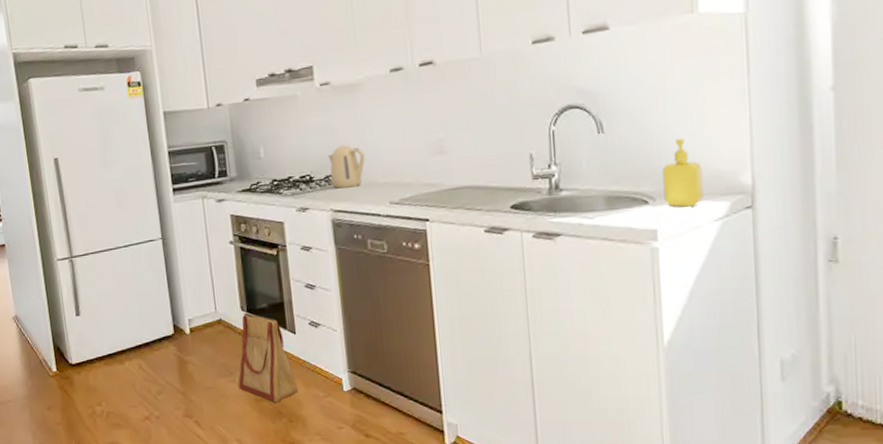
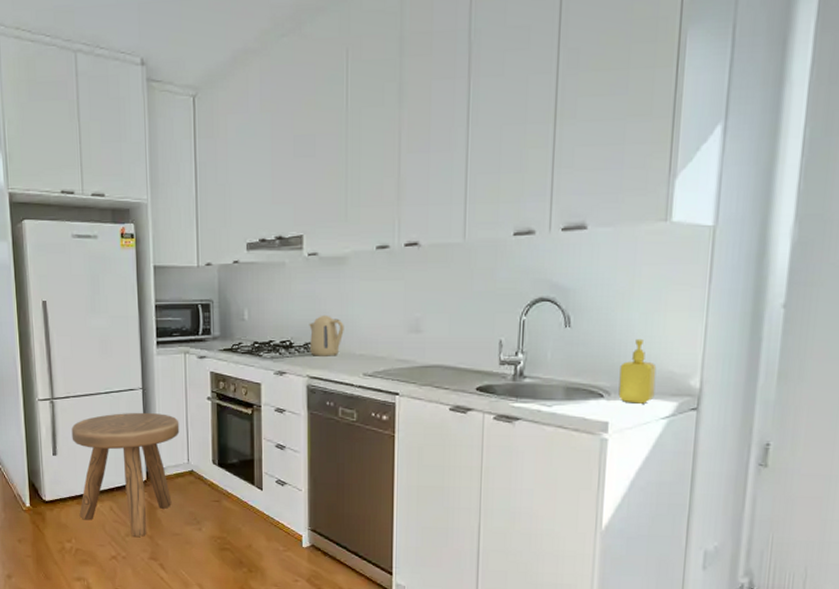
stool: none [92,262,204,395] -> present [71,412,180,538]
shopping bag: present [237,312,298,403] -> none [203,466,260,553]

